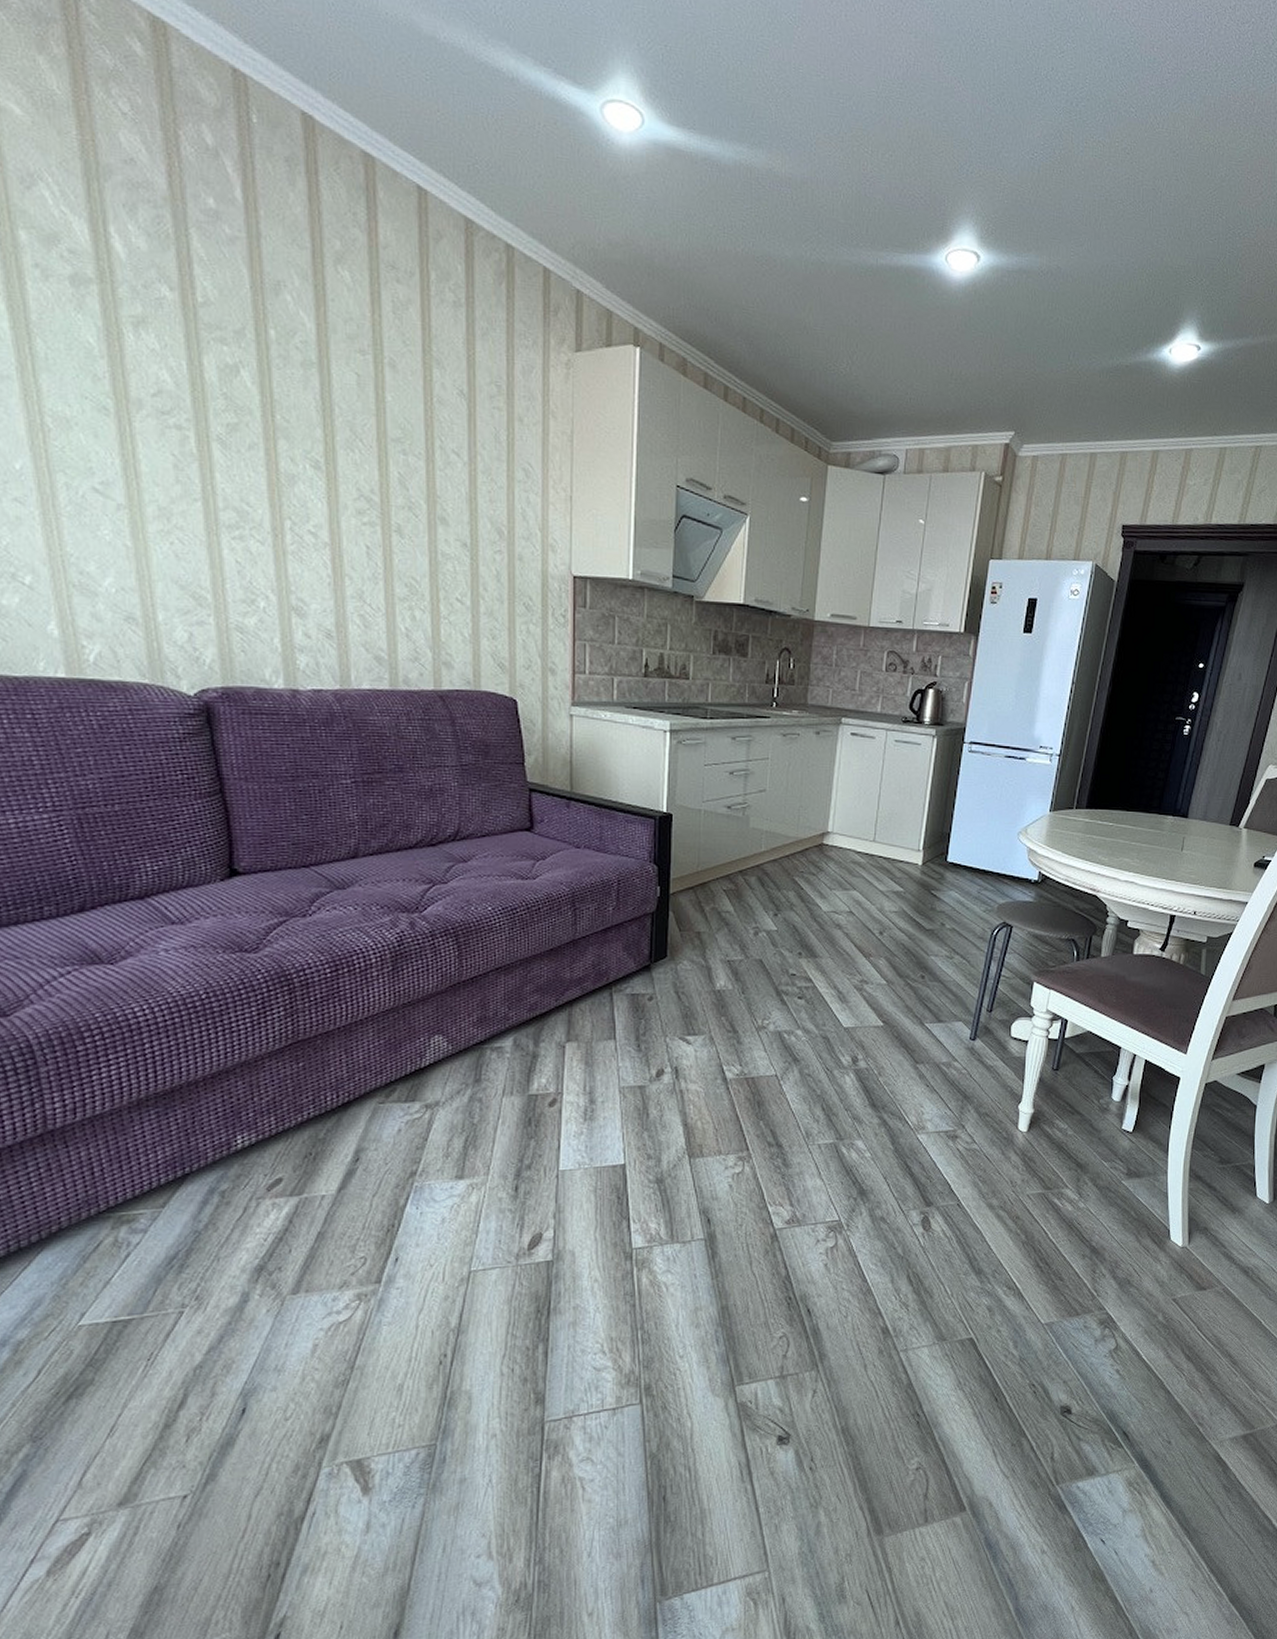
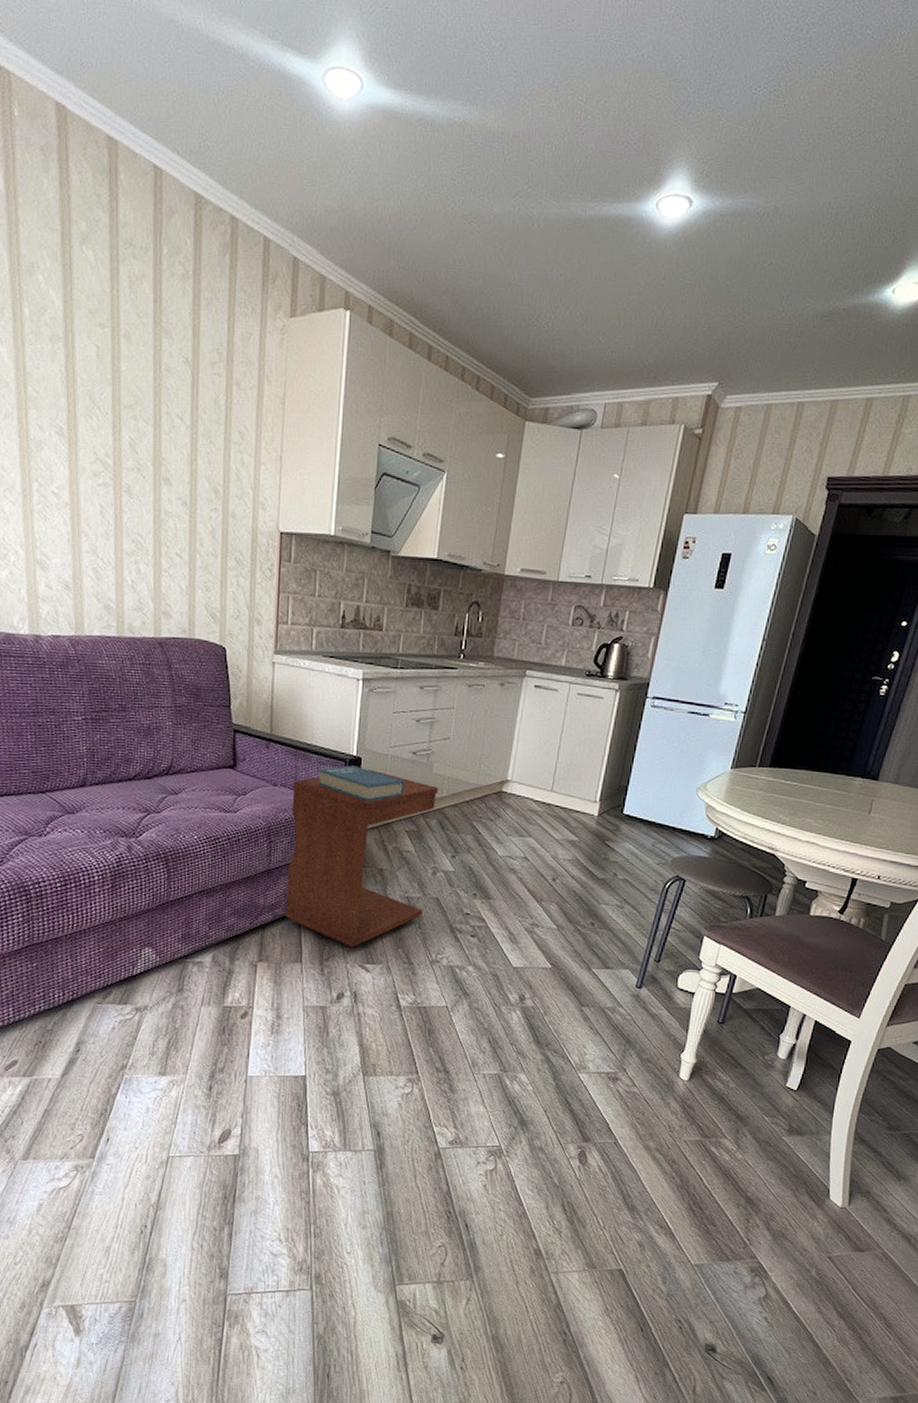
side table: none [594,826,756,1019] -> present [284,769,439,948]
book: none [625,823,720,861] -> present [317,765,405,802]

